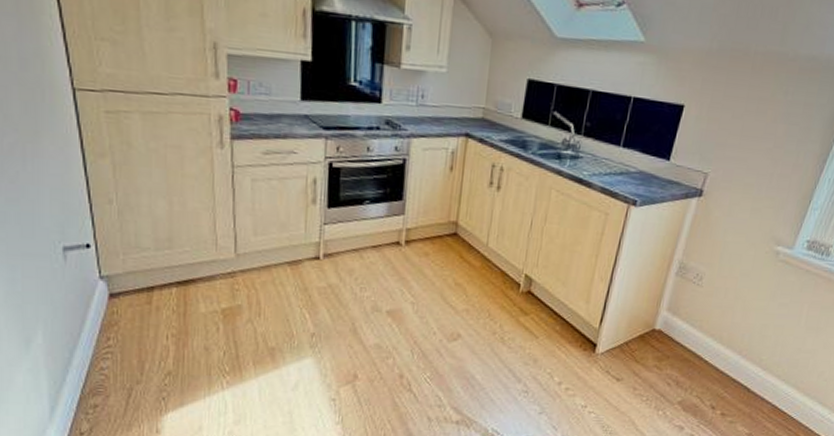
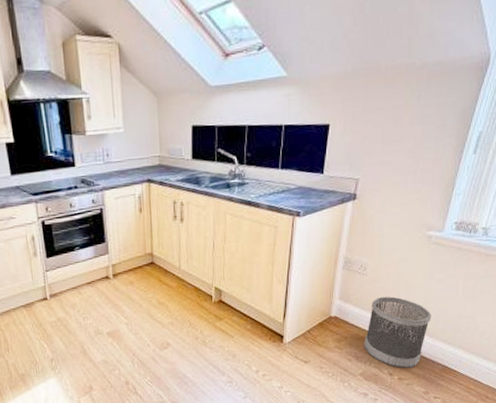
wastebasket: none [687,314,768,403] -> present [364,296,432,369]

